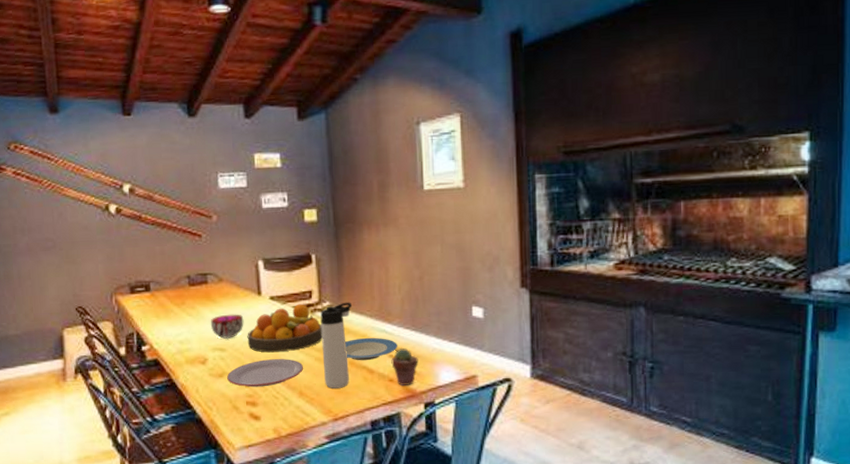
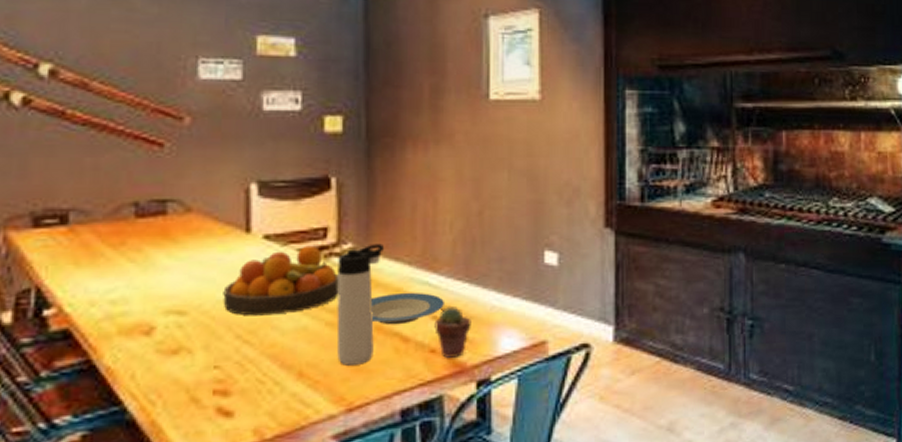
decorative bowl: present [210,314,244,340] -> none [165,259,220,298]
plate: present [226,359,304,387] -> none [183,324,308,368]

